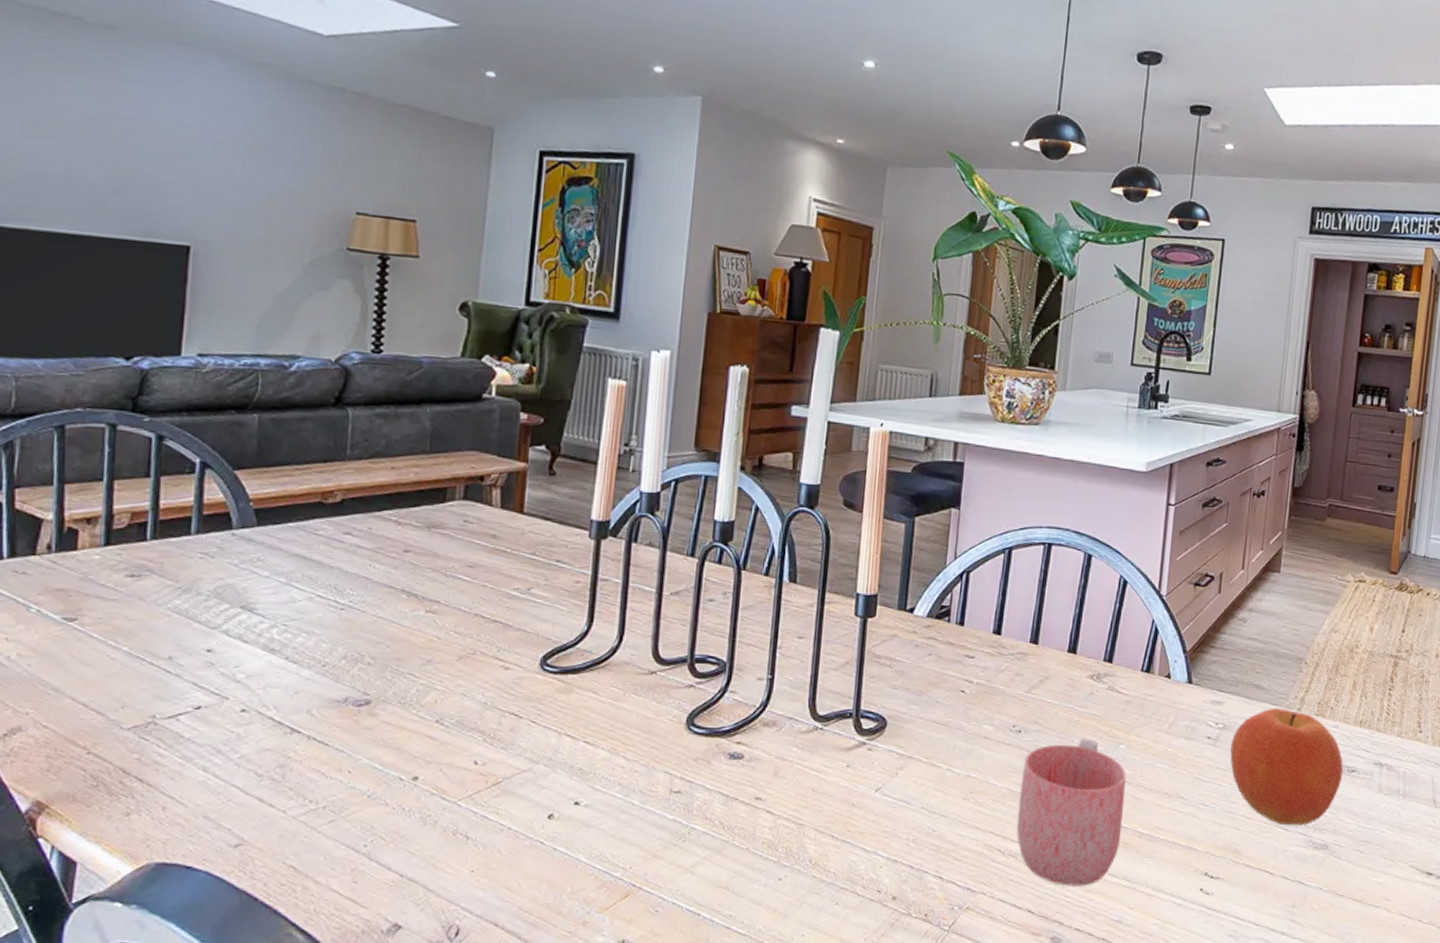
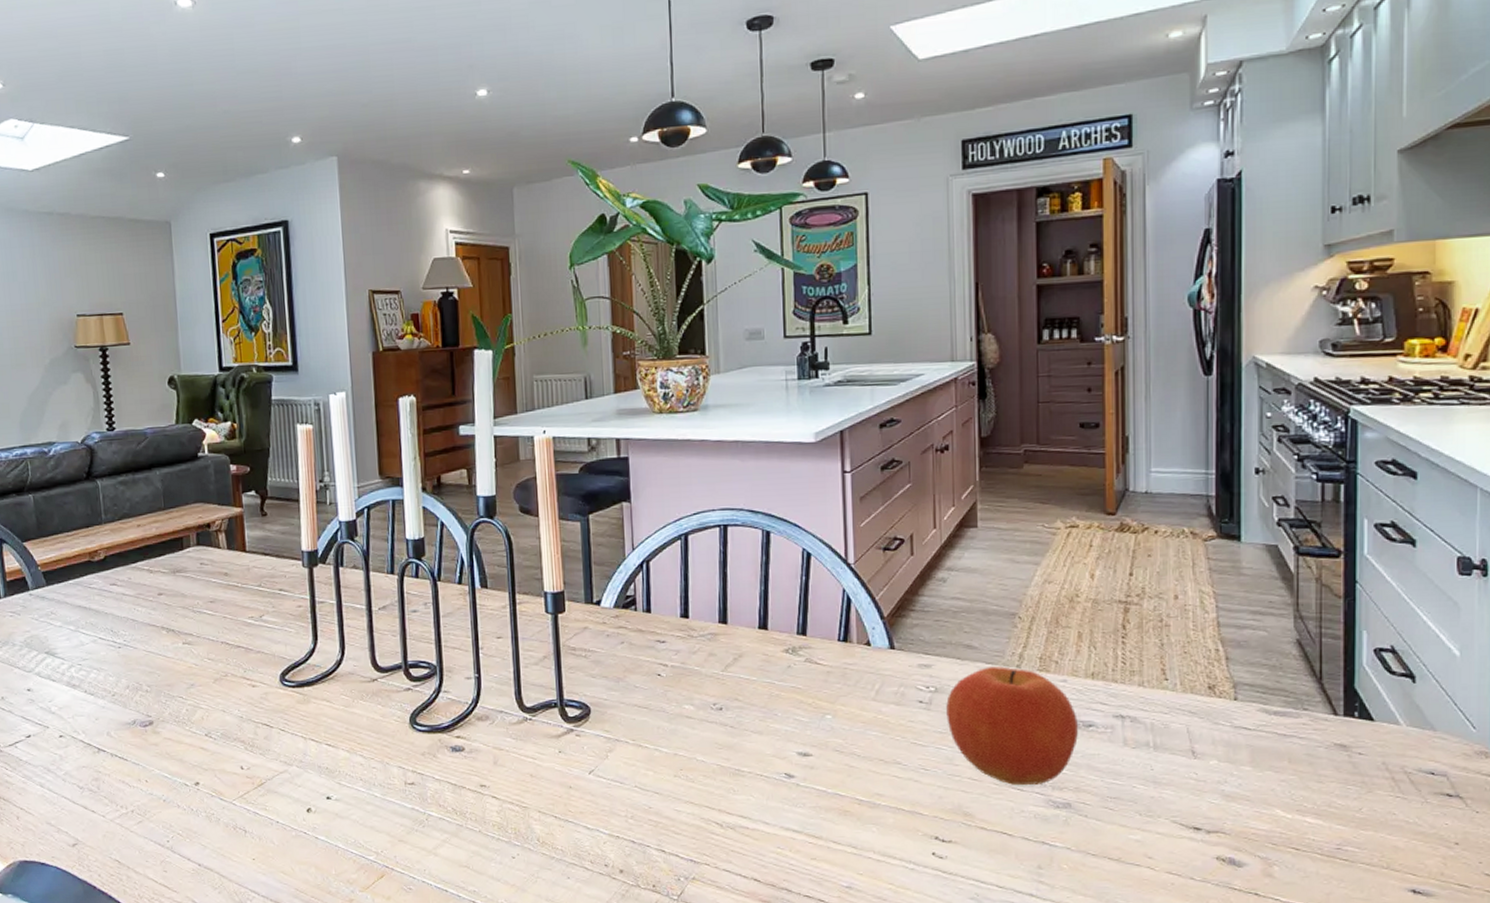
mug: present [1016,738,1126,886] -> none [729,711,840,855]

